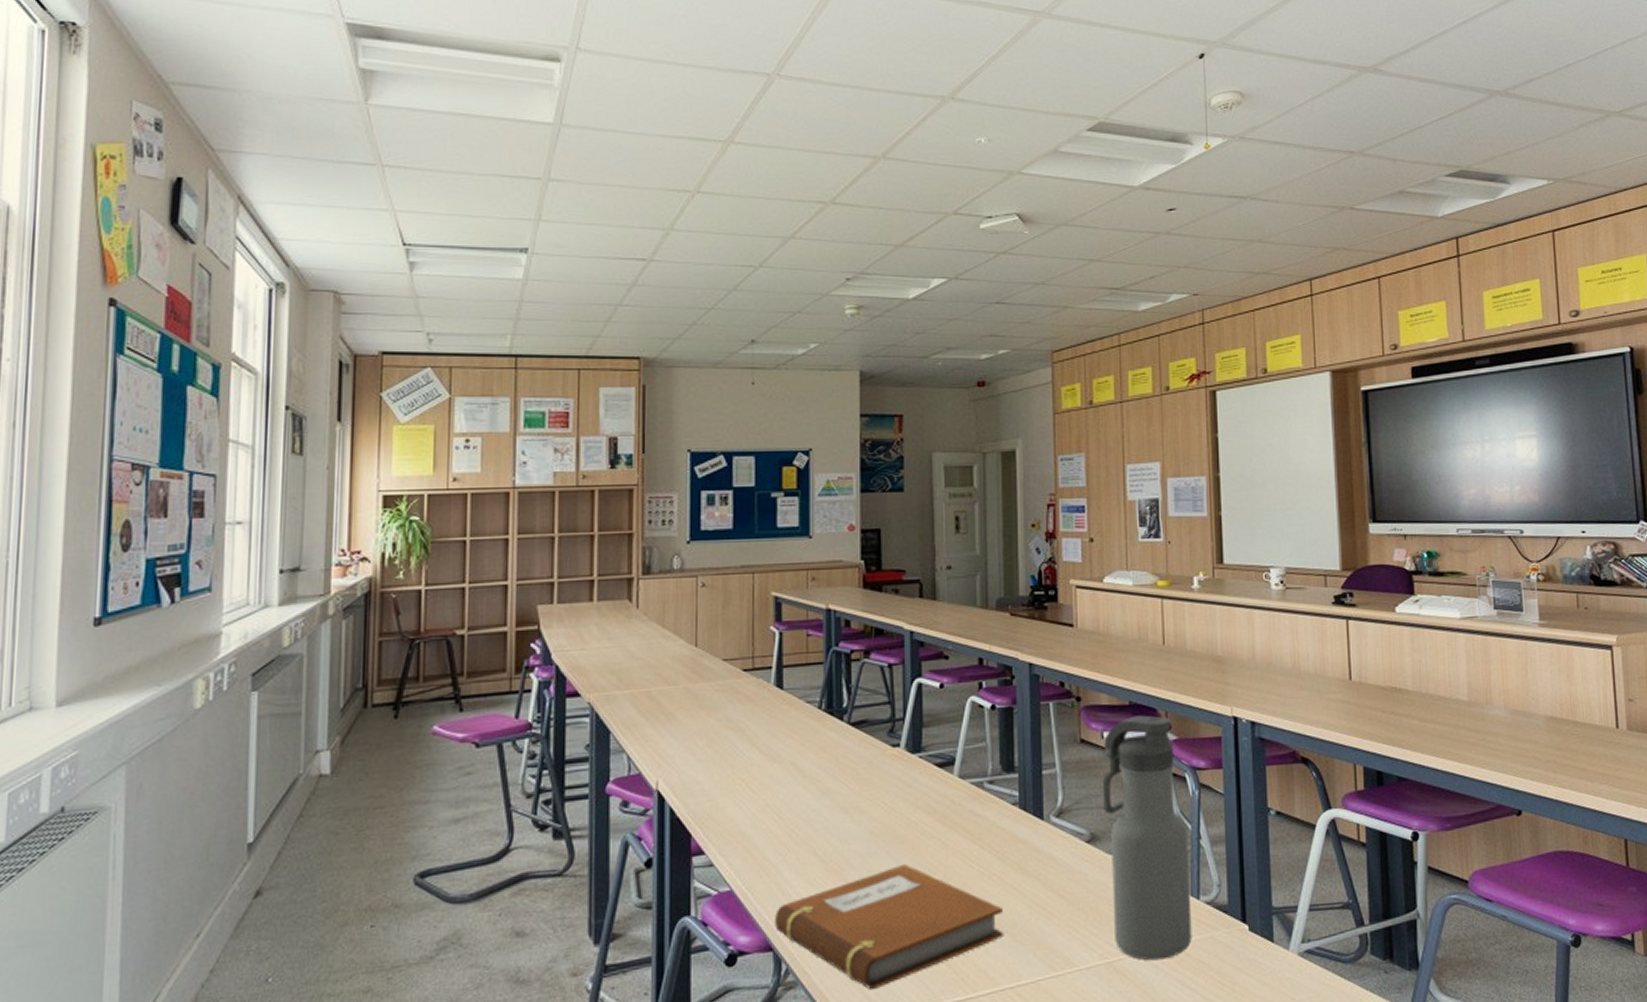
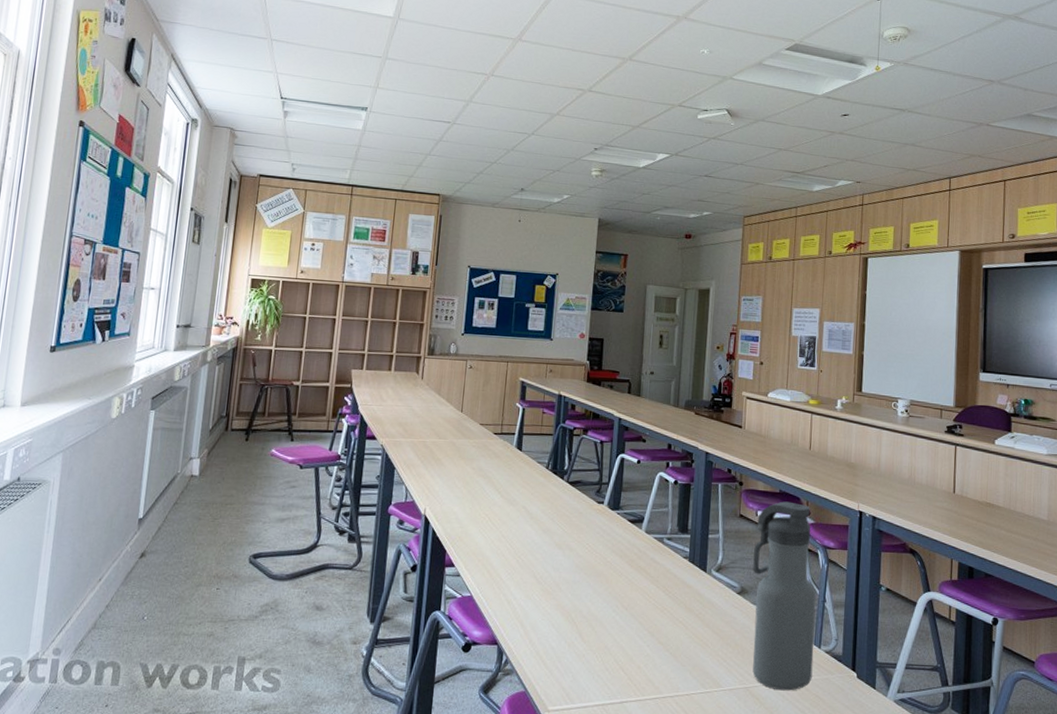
notebook: present [775,863,1004,989] -> none [500,592,670,683]

